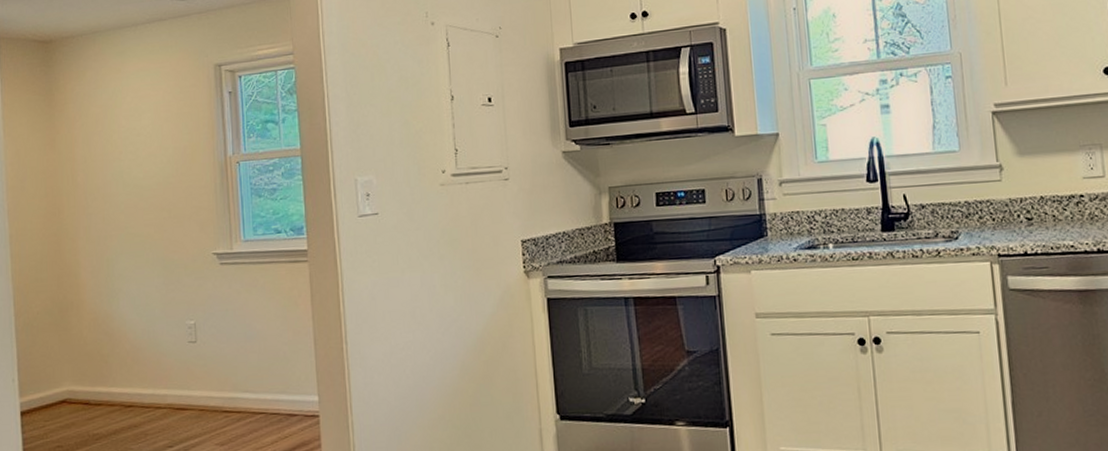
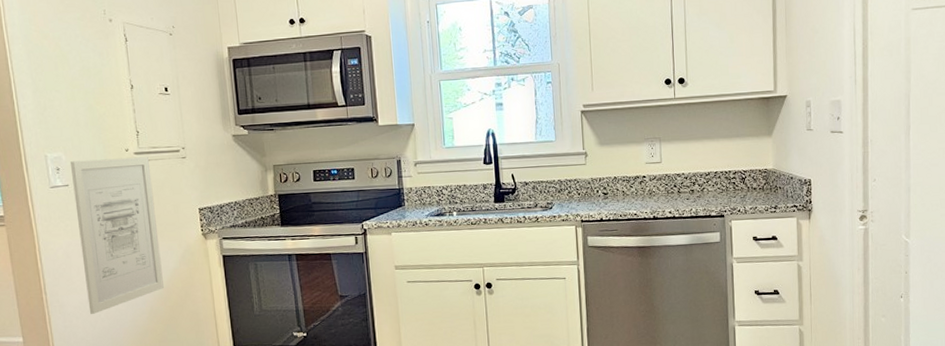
wall art: none [381,178,478,369] -> present [70,156,164,314]

